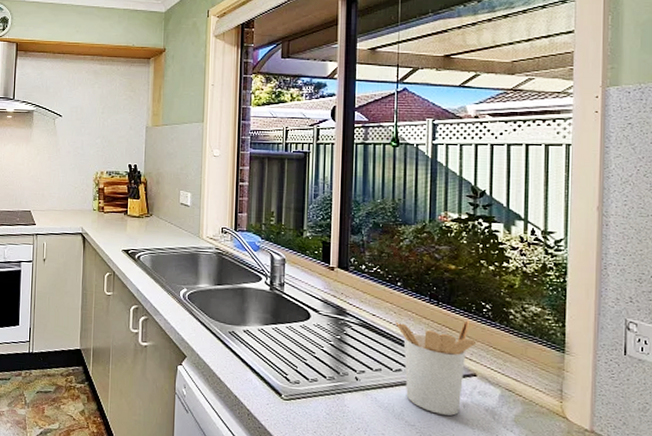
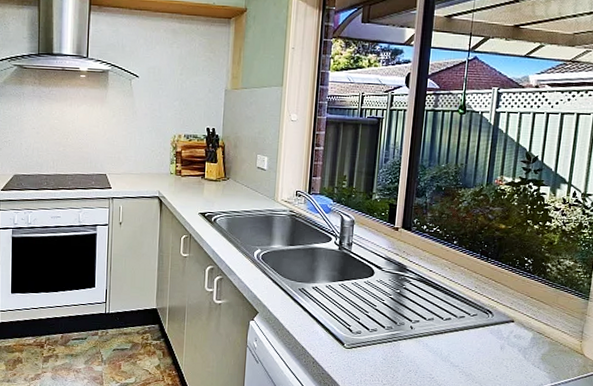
utensil holder: present [395,320,475,416] -> none [449,274,516,356]

